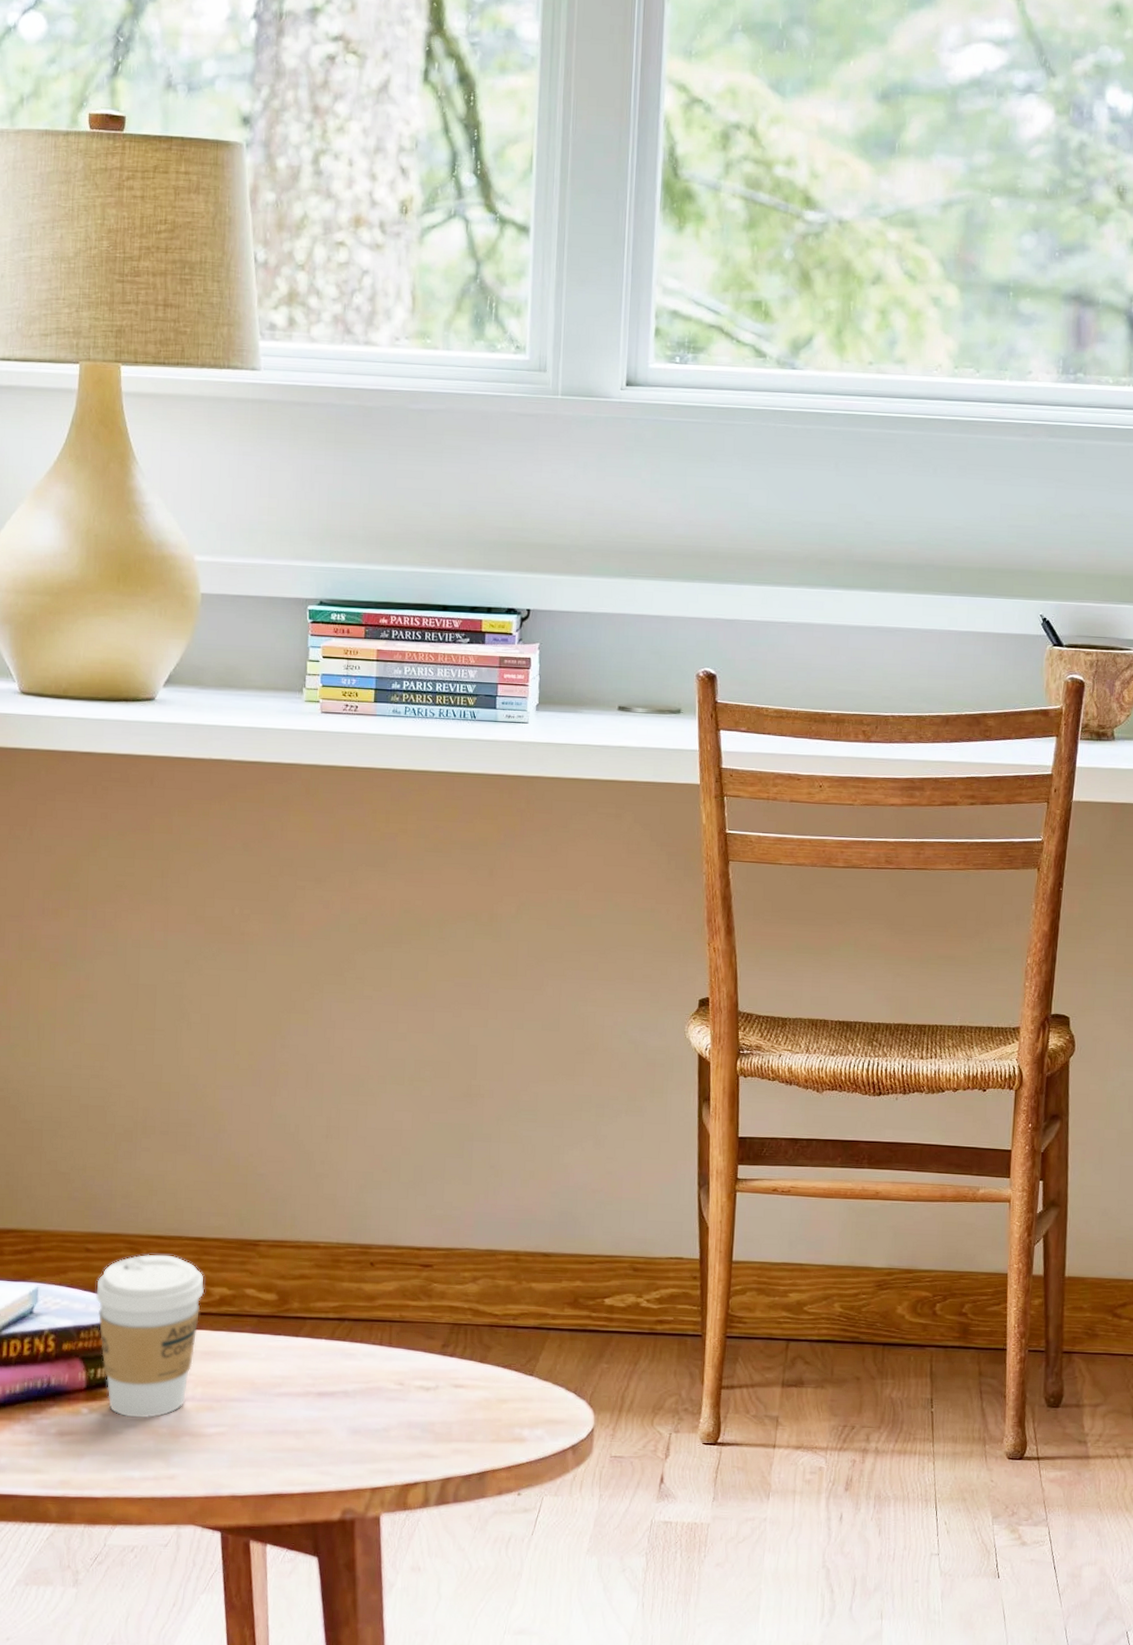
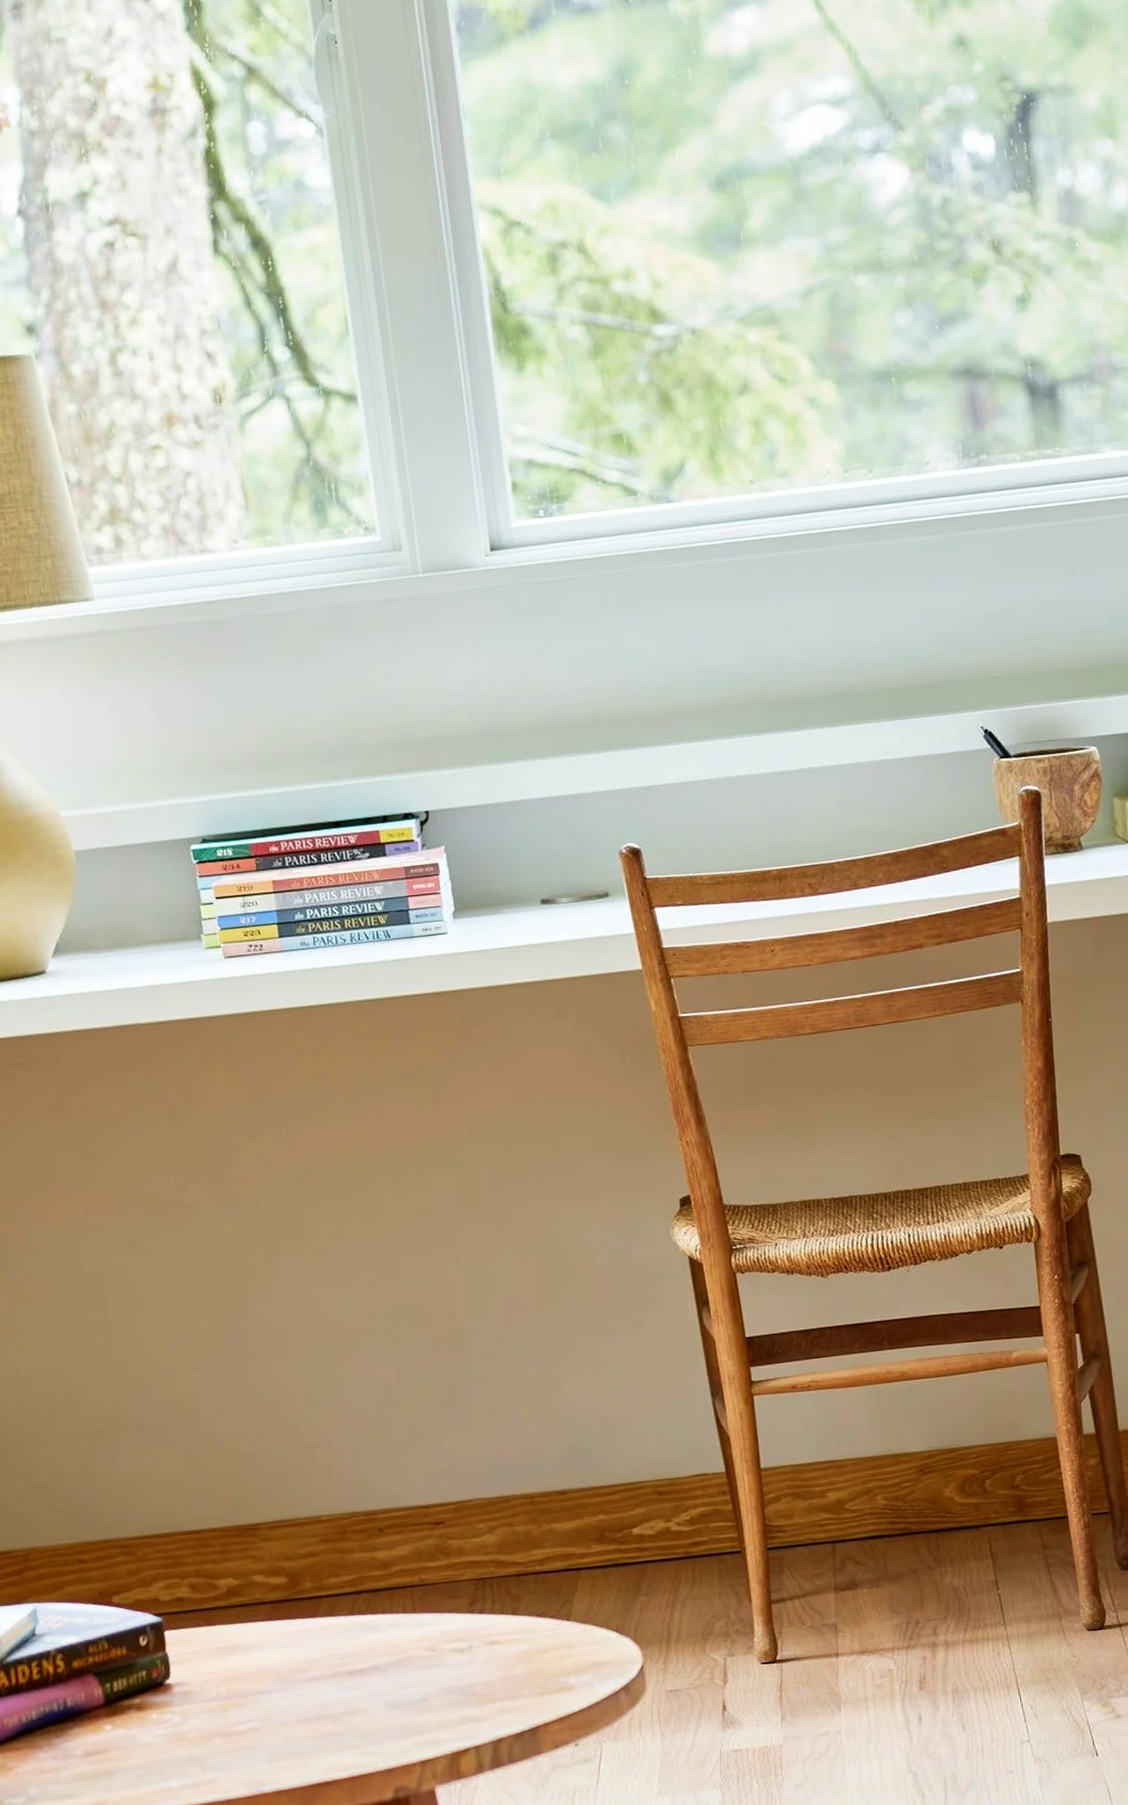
coffee cup: present [95,1254,205,1418] -> none [95,1553,211,1728]

